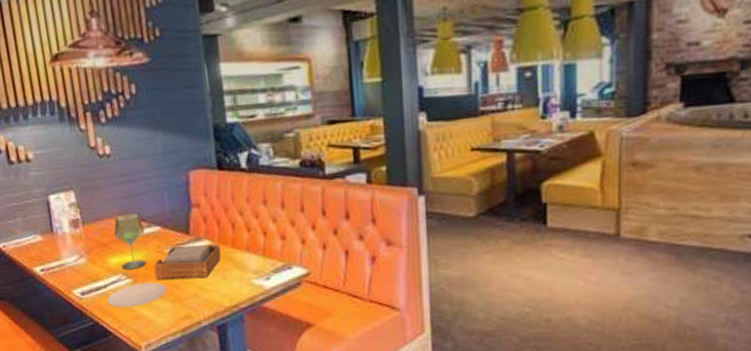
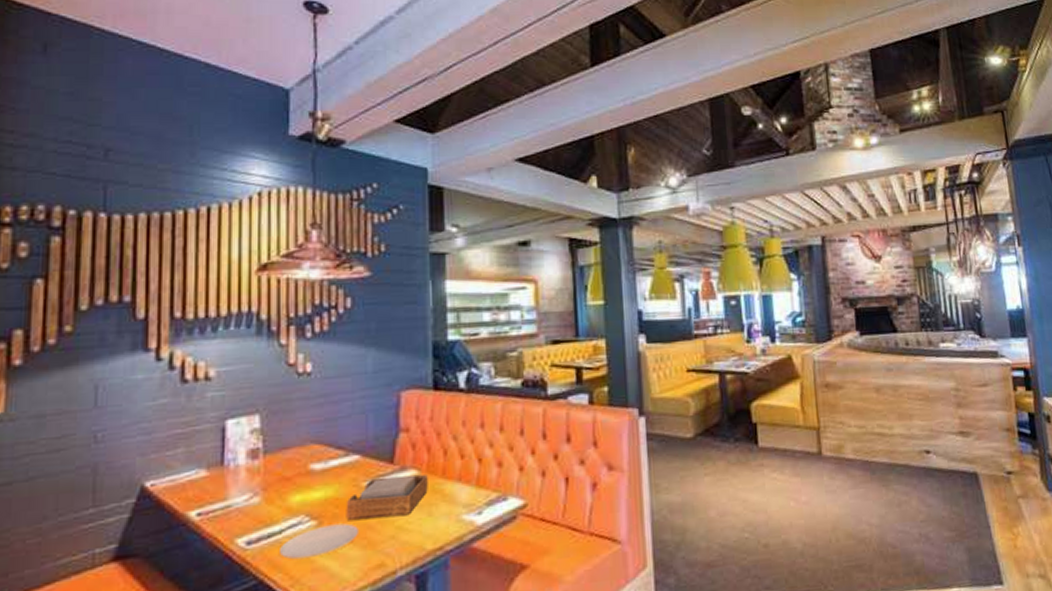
wine glass: present [113,213,146,270] -> none [301,440,340,509]

